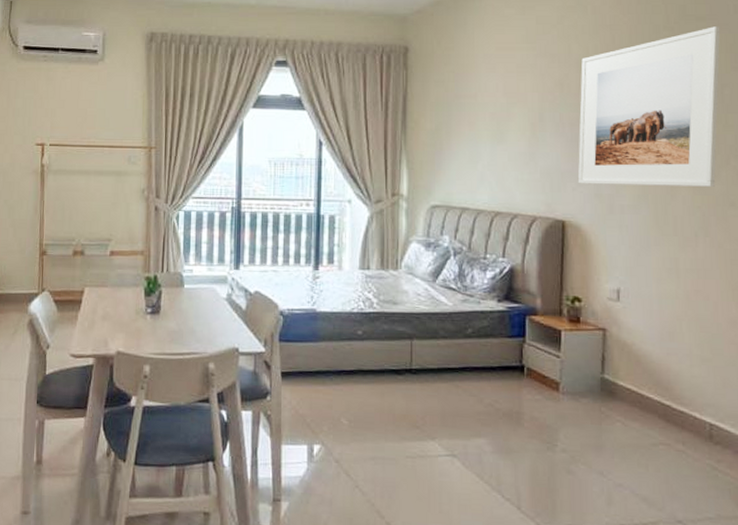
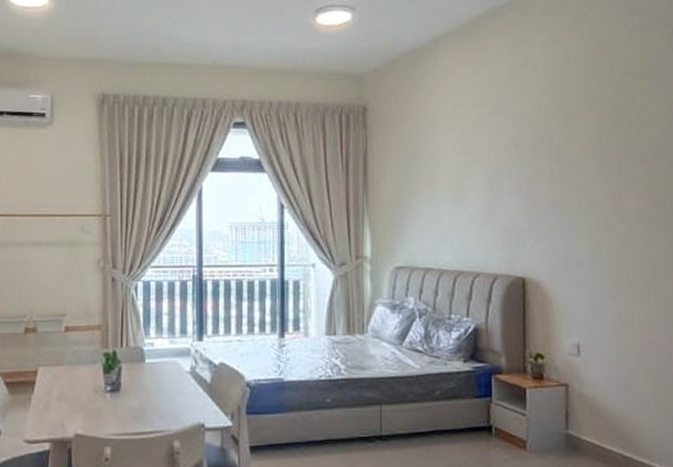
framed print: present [577,26,721,187] -> none [534,83,664,241]

